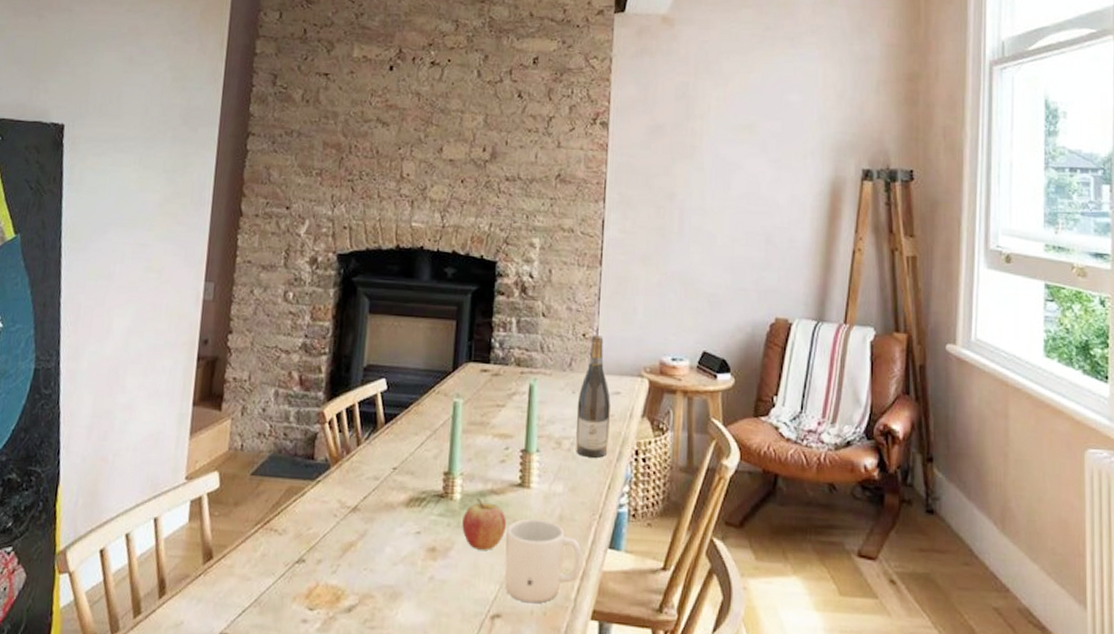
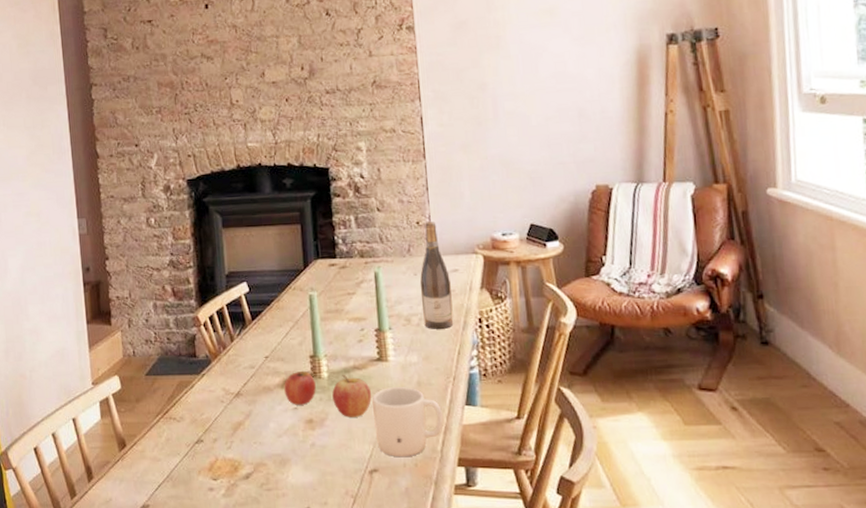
fruit: none [408,489,446,530] -> present [284,371,316,405]

